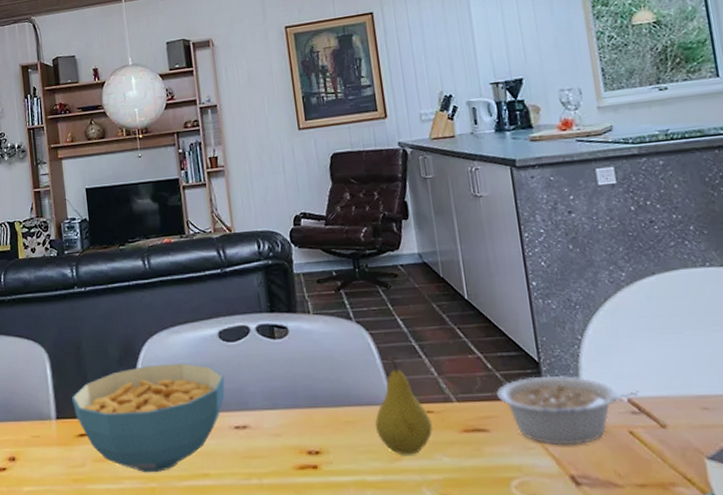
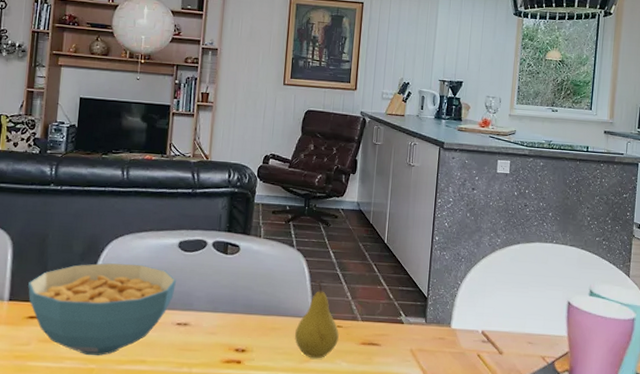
legume: present [496,376,641,445] -> none [392,307,492,361]

